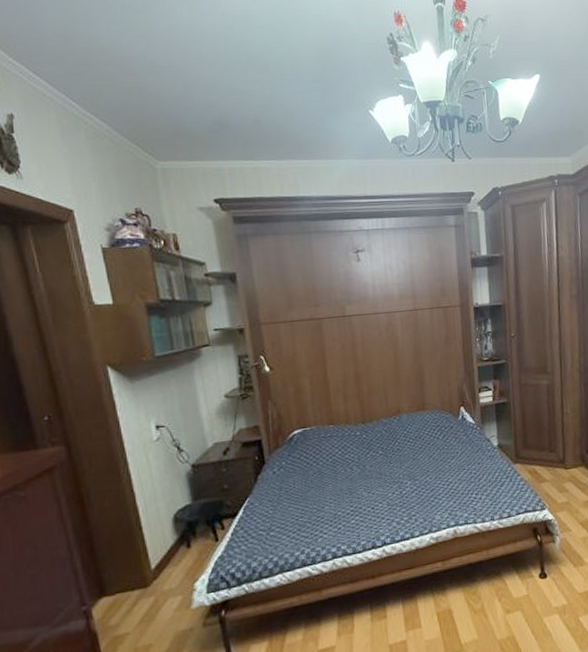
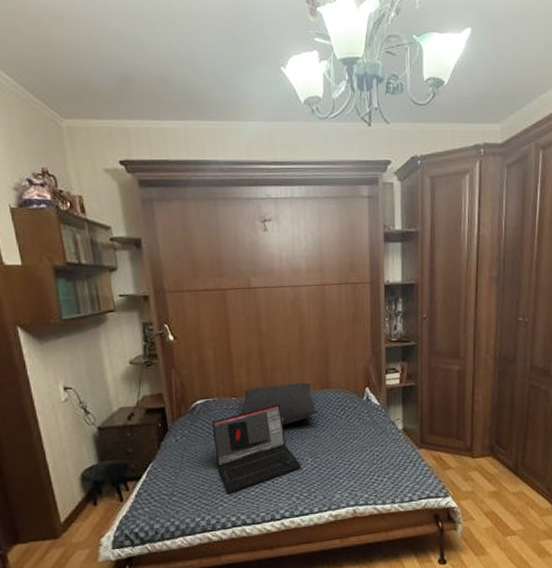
laptop: none [310,428,401,523] -> present [212,404,301,493]
pillow: none [339,405,416,449] -> present [241,382,319,425]

